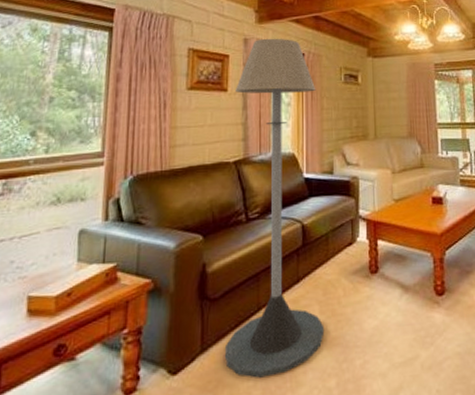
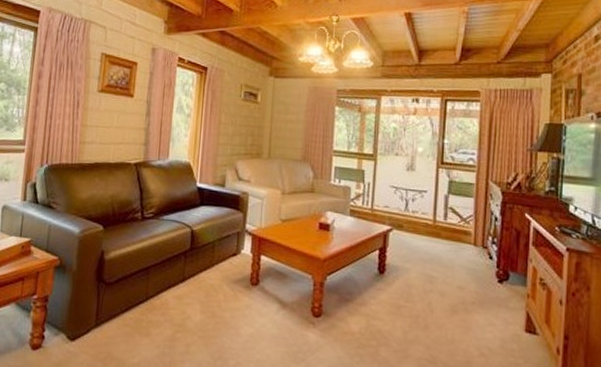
floor lamp: present [225,38,325,378] -> none [115,49,216,359]

